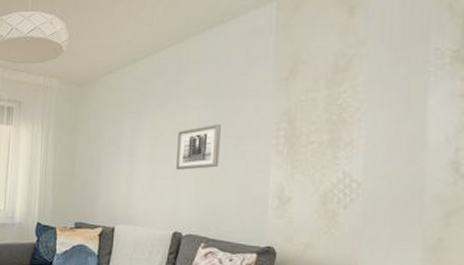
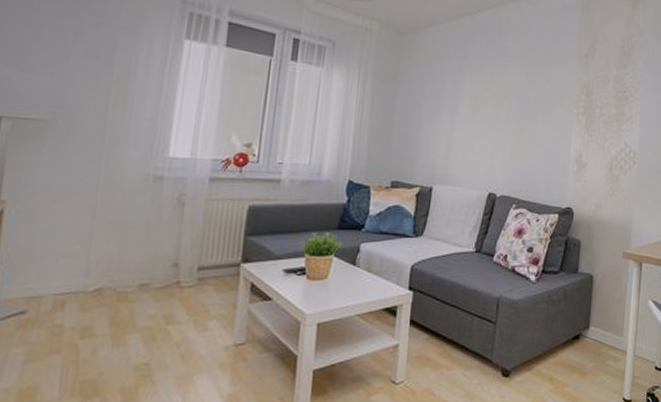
wall art: present [176,124,221,170] -> none [494,90,534,132]

